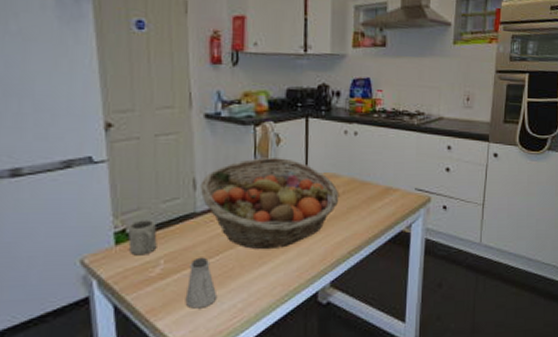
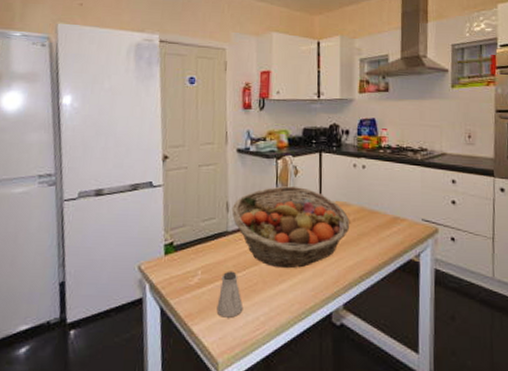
cup: present [128,220,157,256] -> none [174,235,197,266]

